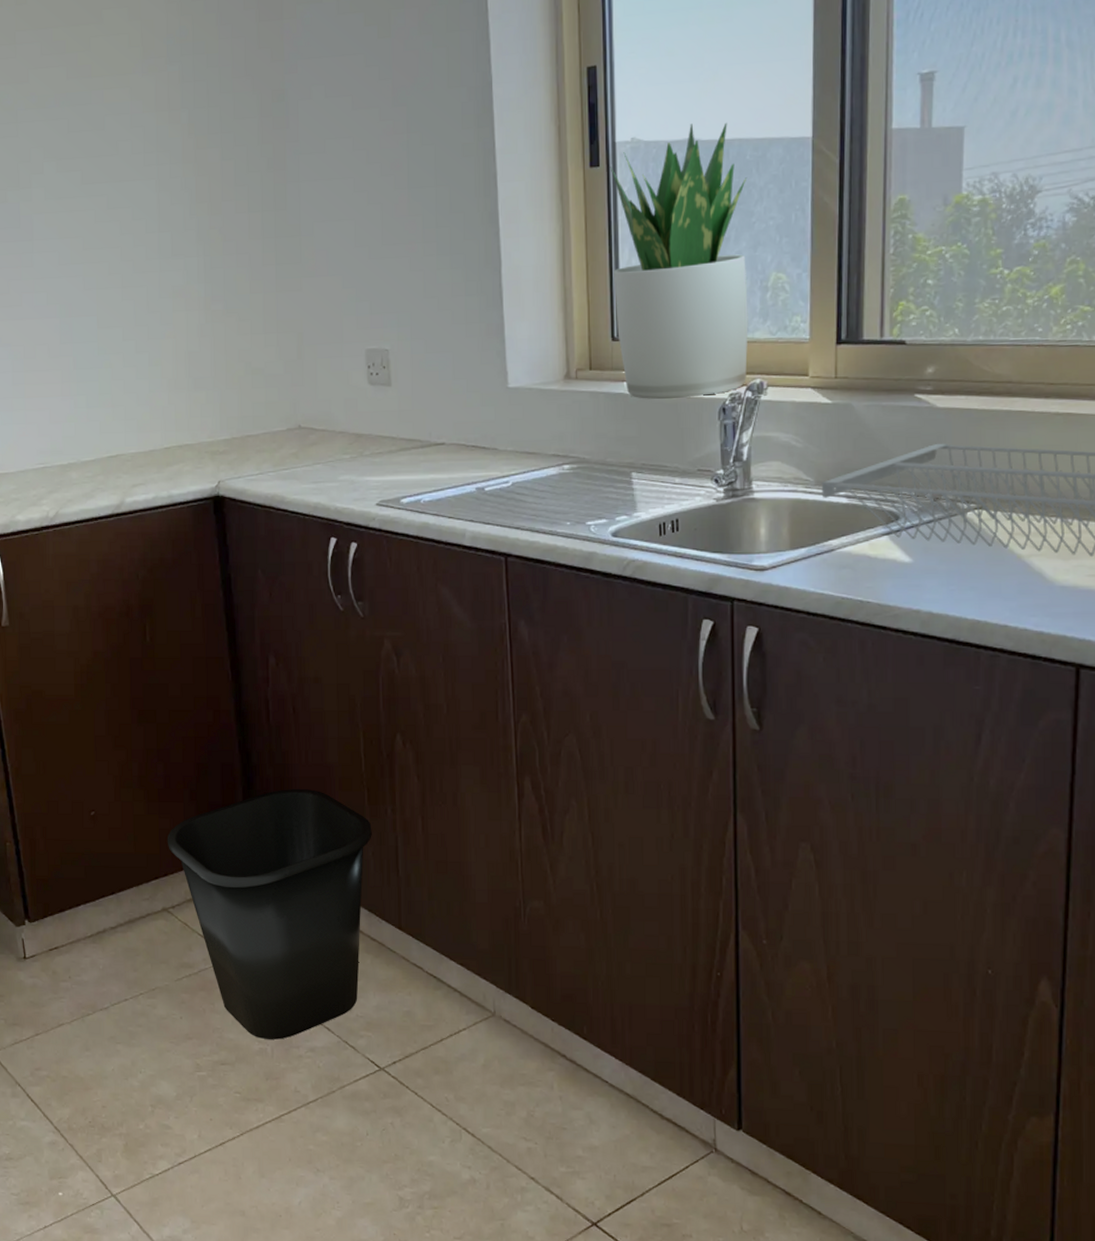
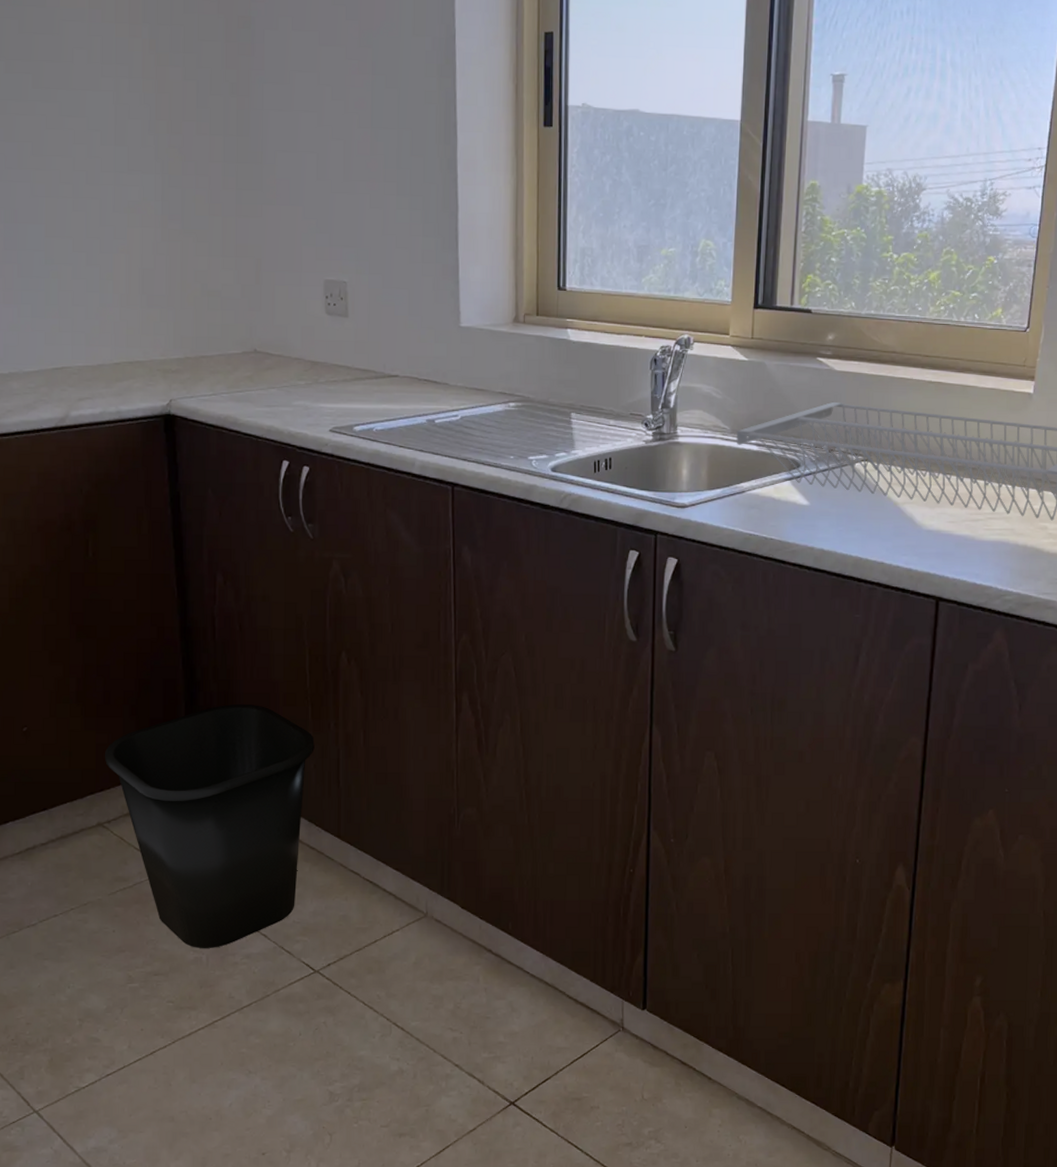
planter: present [610,122,749,399] -> none [562,96,684,347]

